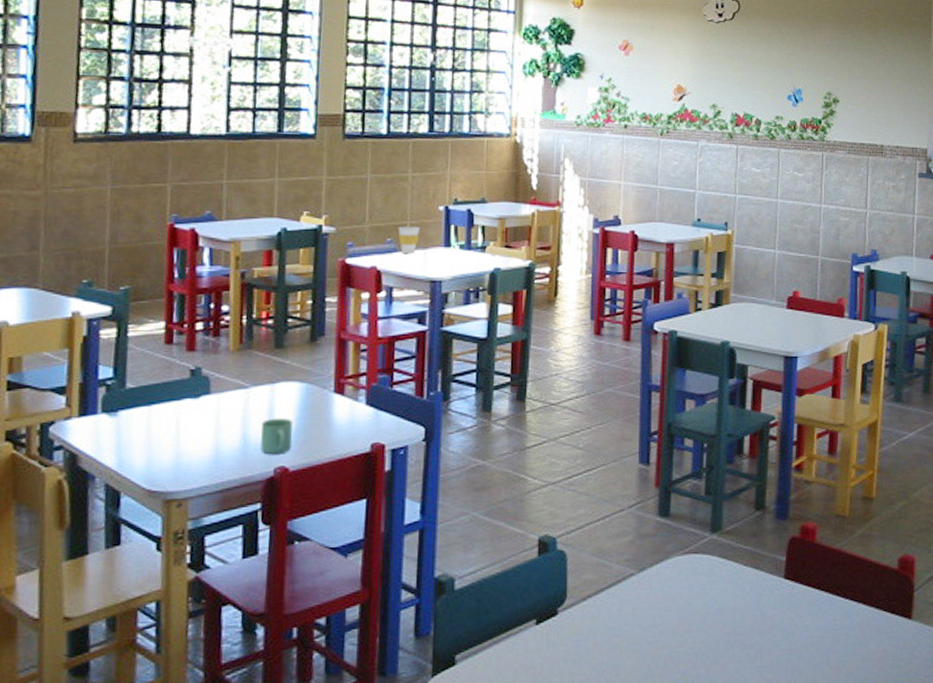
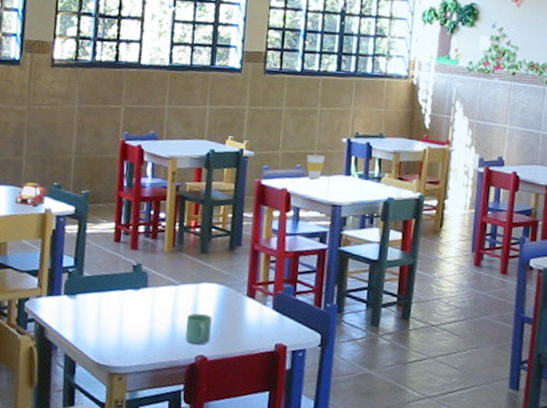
toy truck: none [30,282,73,310] -> present [15,182,46,206]

